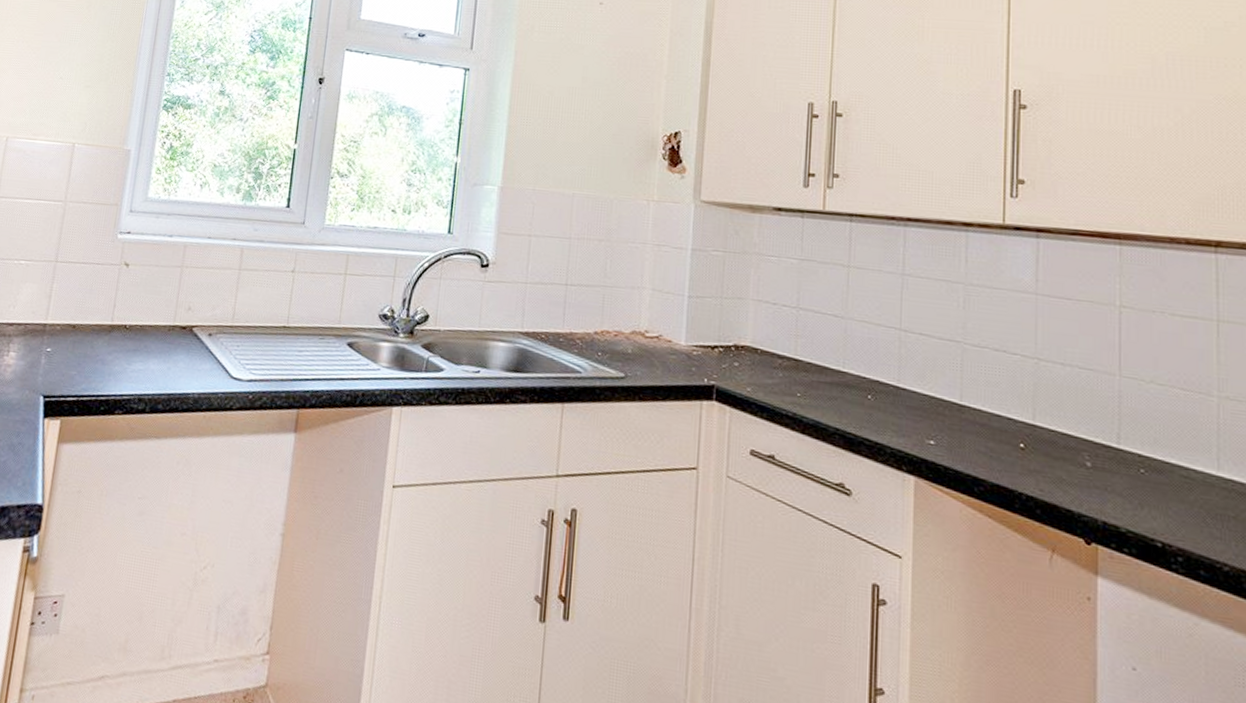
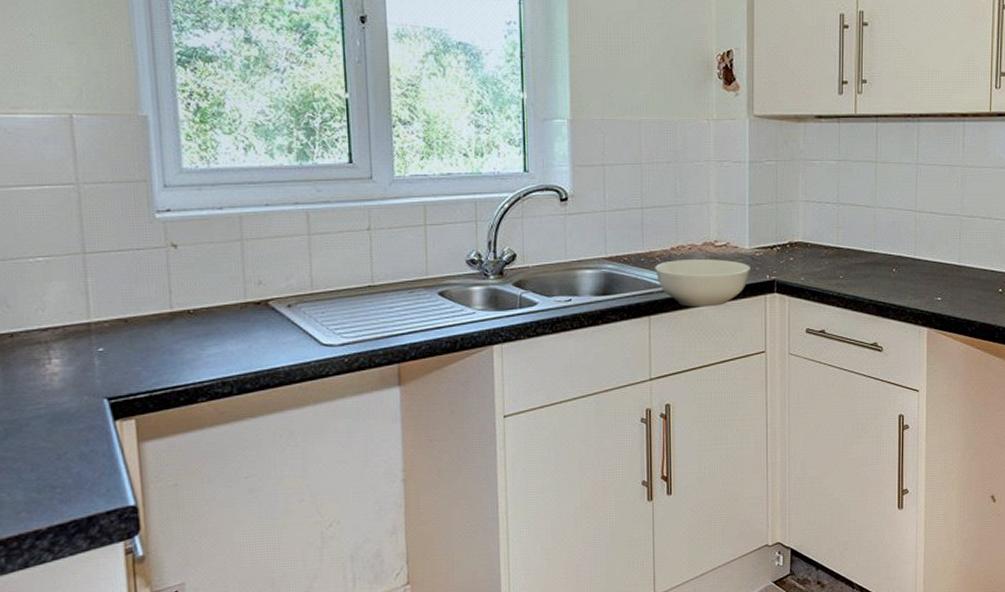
bowl: none [574,345,685,406] -> present [655,259,750,308]

